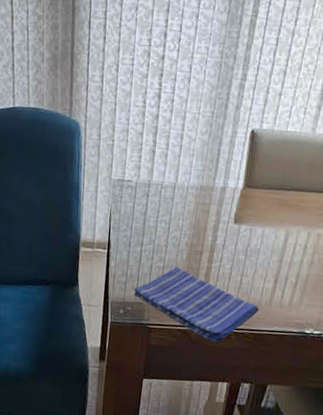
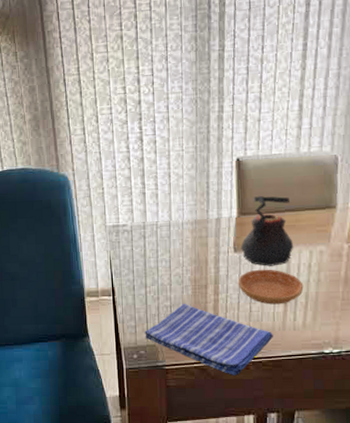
saucer: none [233,243,296,281] -> present [237,269,304,305]
teapot: none [241,170,297,243] -> present [241,195,294,266]

